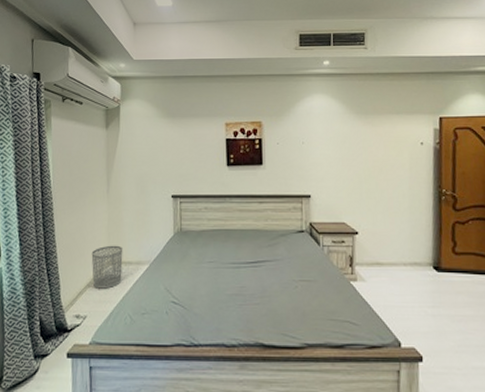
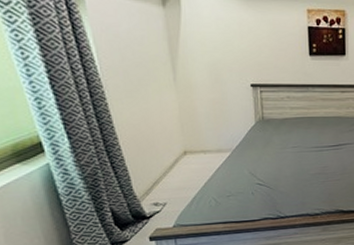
waste bin: present [91,245,123,289] -> none [163,135,202,178]

